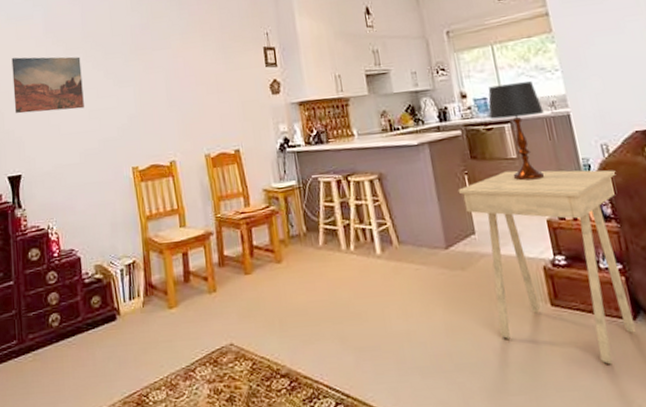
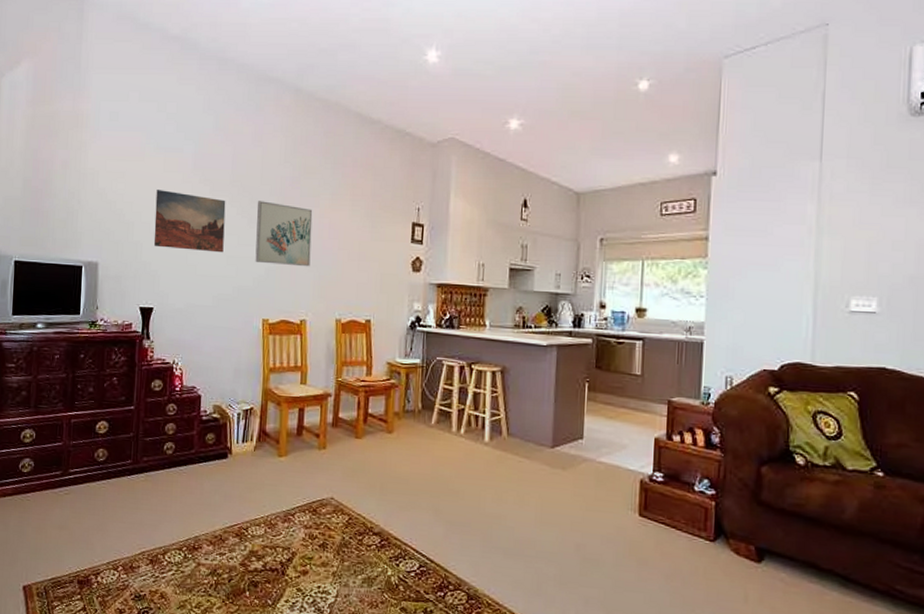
wall art: none [110,51,171,112] -> present [255,201,313,267]
side table: present [458,170,636,365] -> none [575,386,734,577]
table lamp: present [488,81,545,181] -> none [623,301,679,399]

